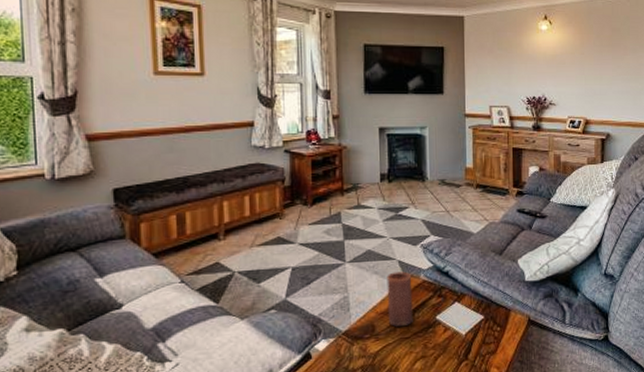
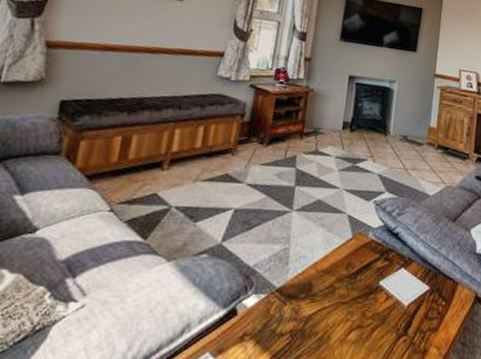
candle: present [387,271,413,327] -> none [328,227,360,288]

